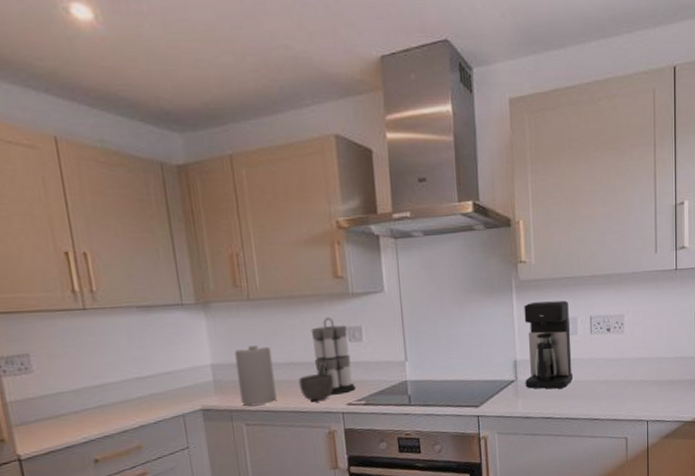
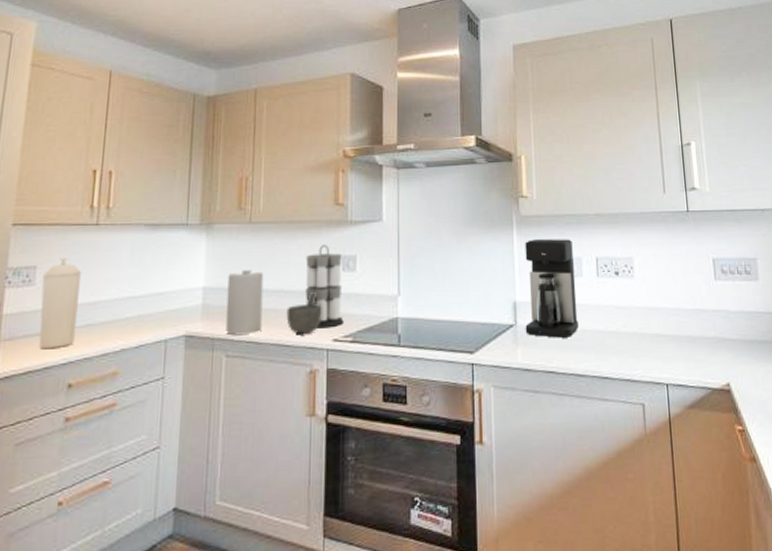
canister: none [38,344,90,431] -> present [39,257,81,350]

